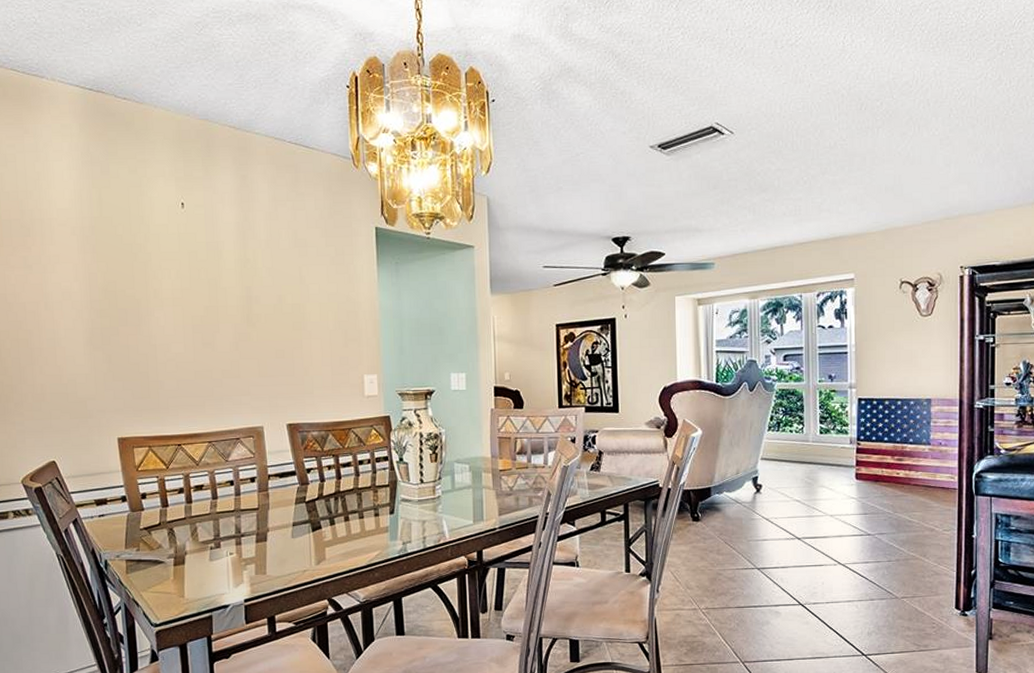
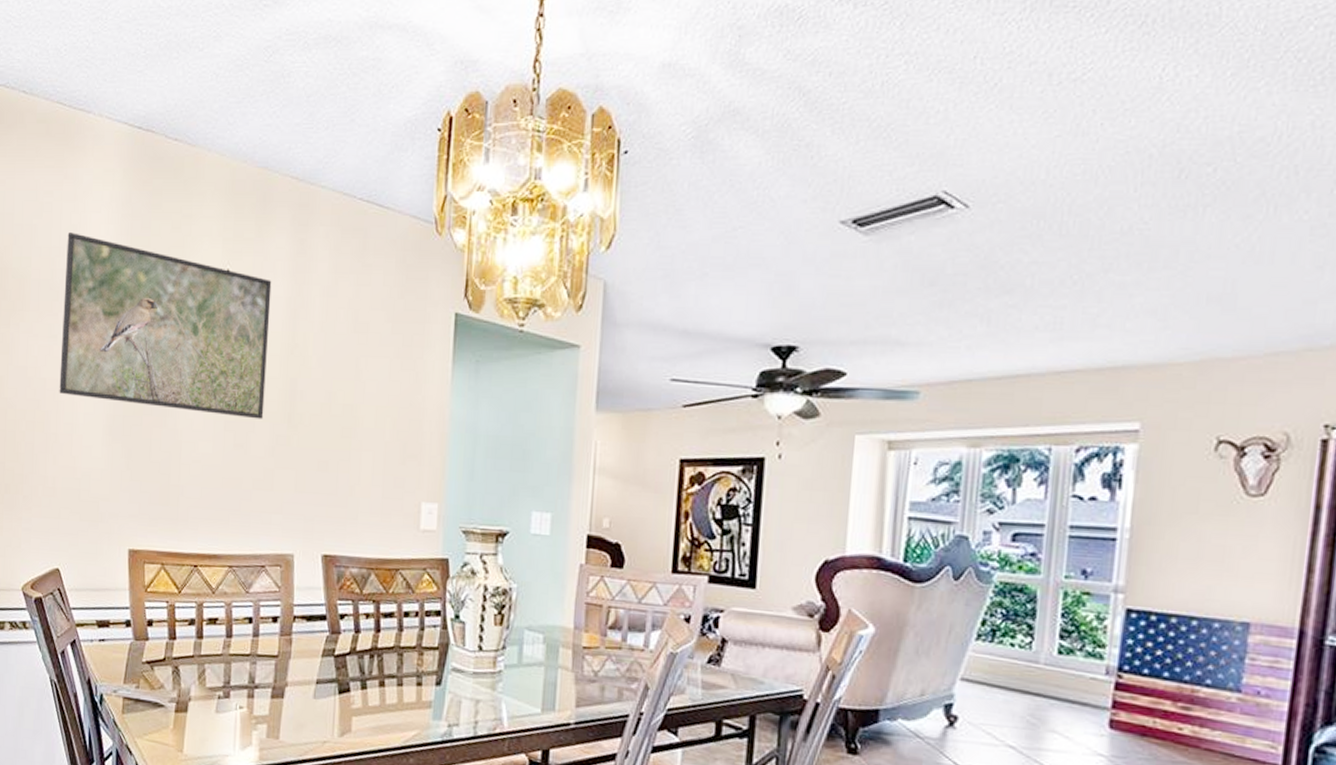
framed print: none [33,178,226,322] -> present [59,232,272,419]

